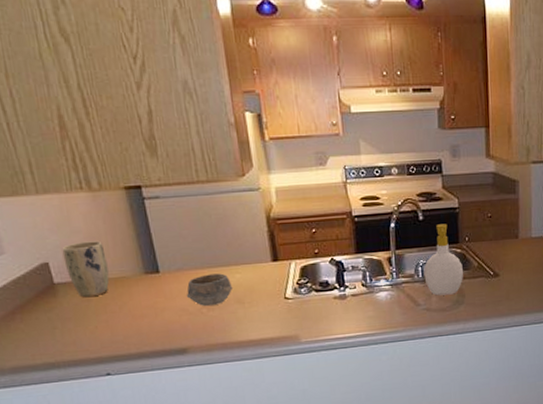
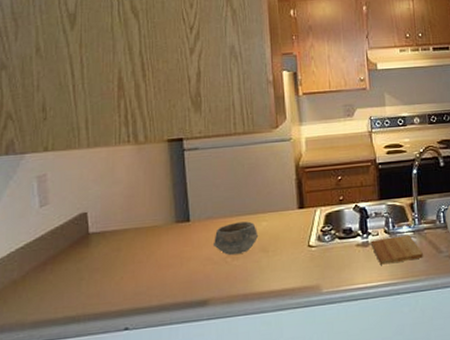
plant pot: present [62,241,110,298] -> none [102,190,142,248]
cutting board: none [348,289,401,317] -> present [370,235,423,265]

